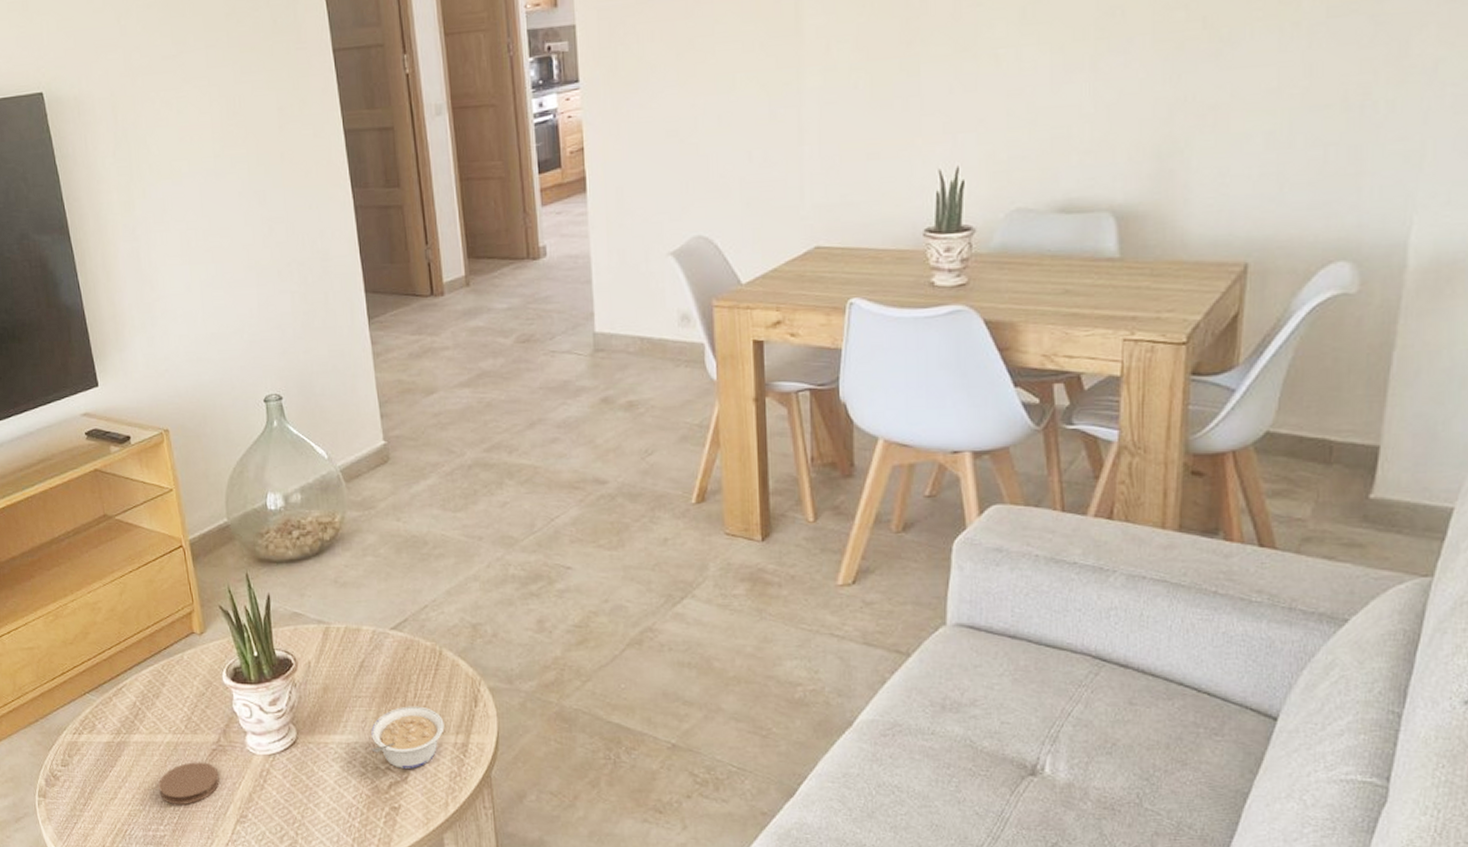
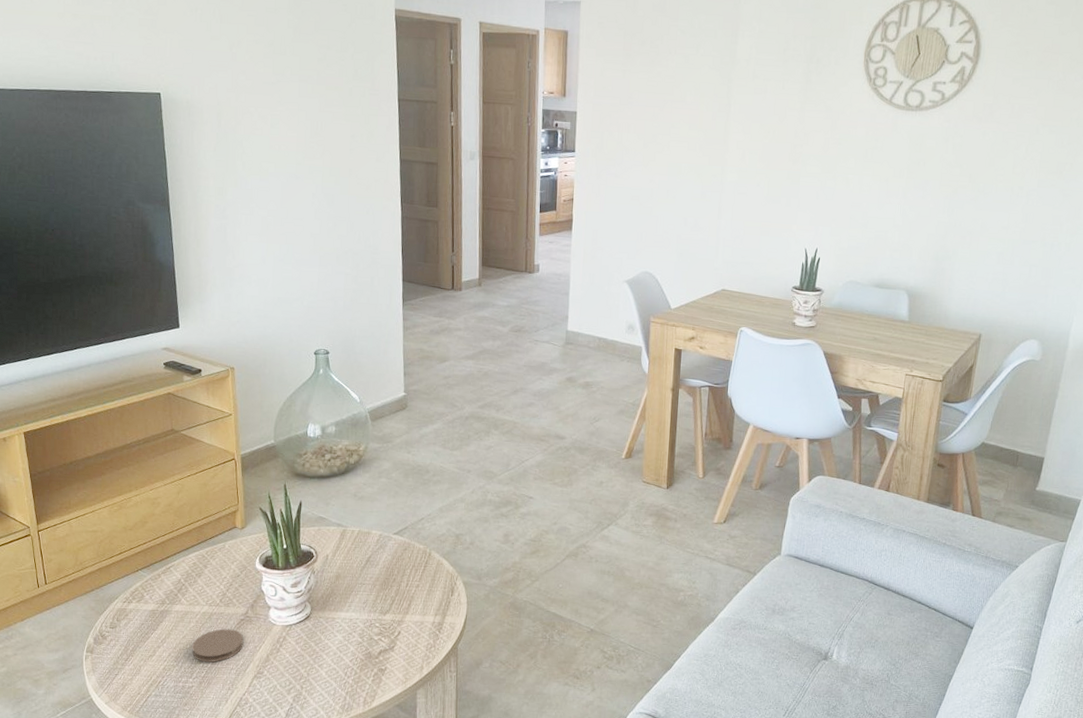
legume: present [371,706,445,769] -> none [368,593,427,640]

